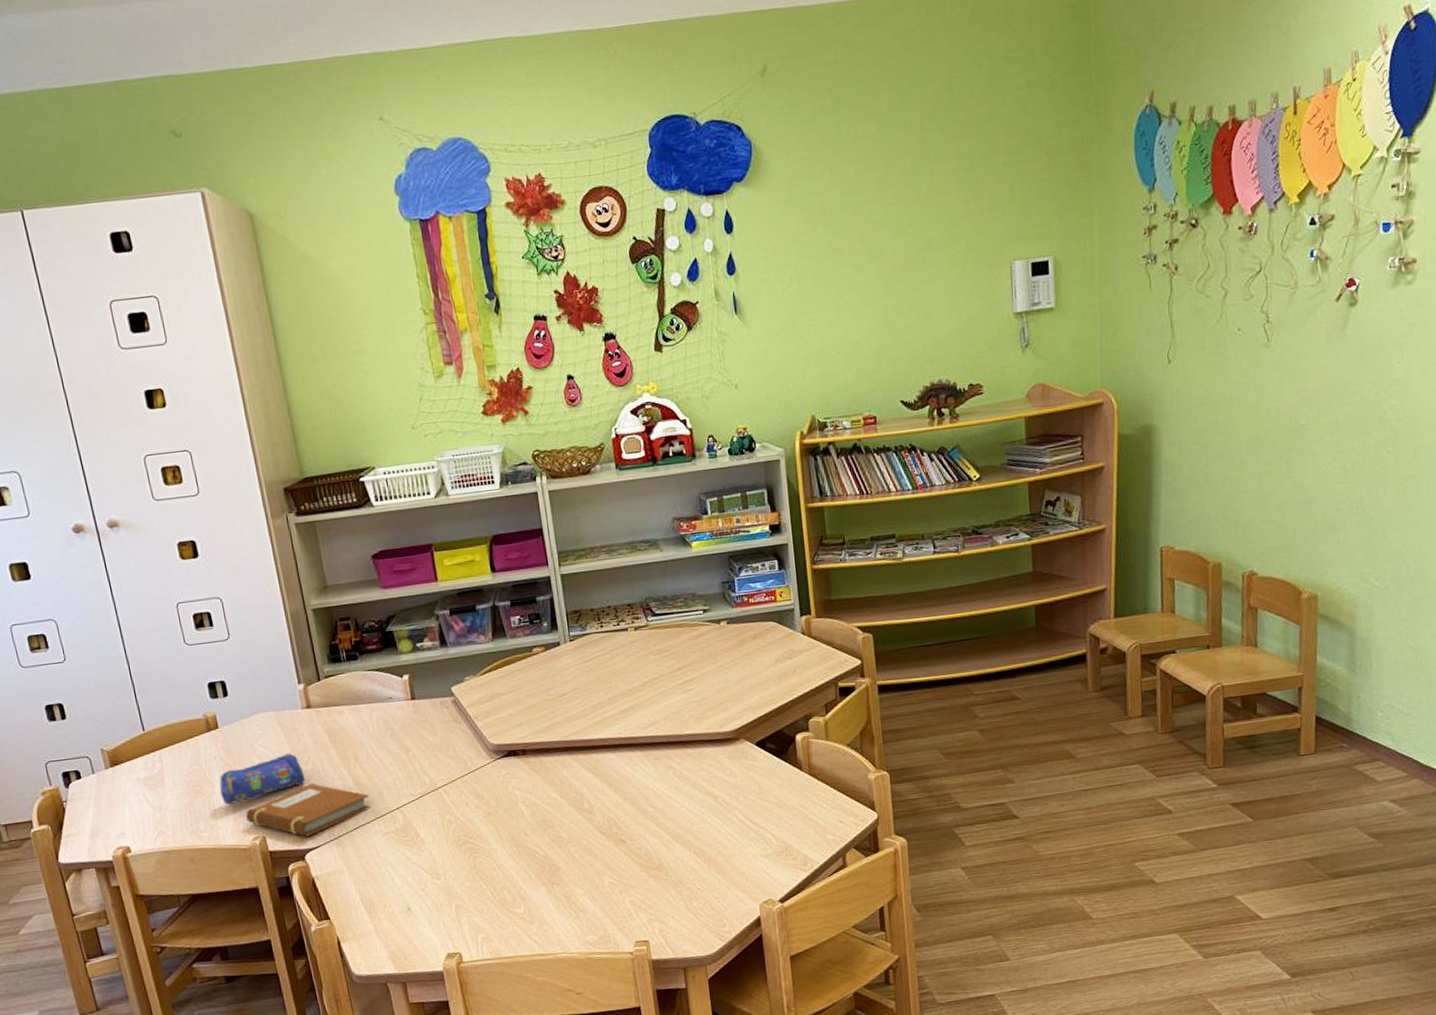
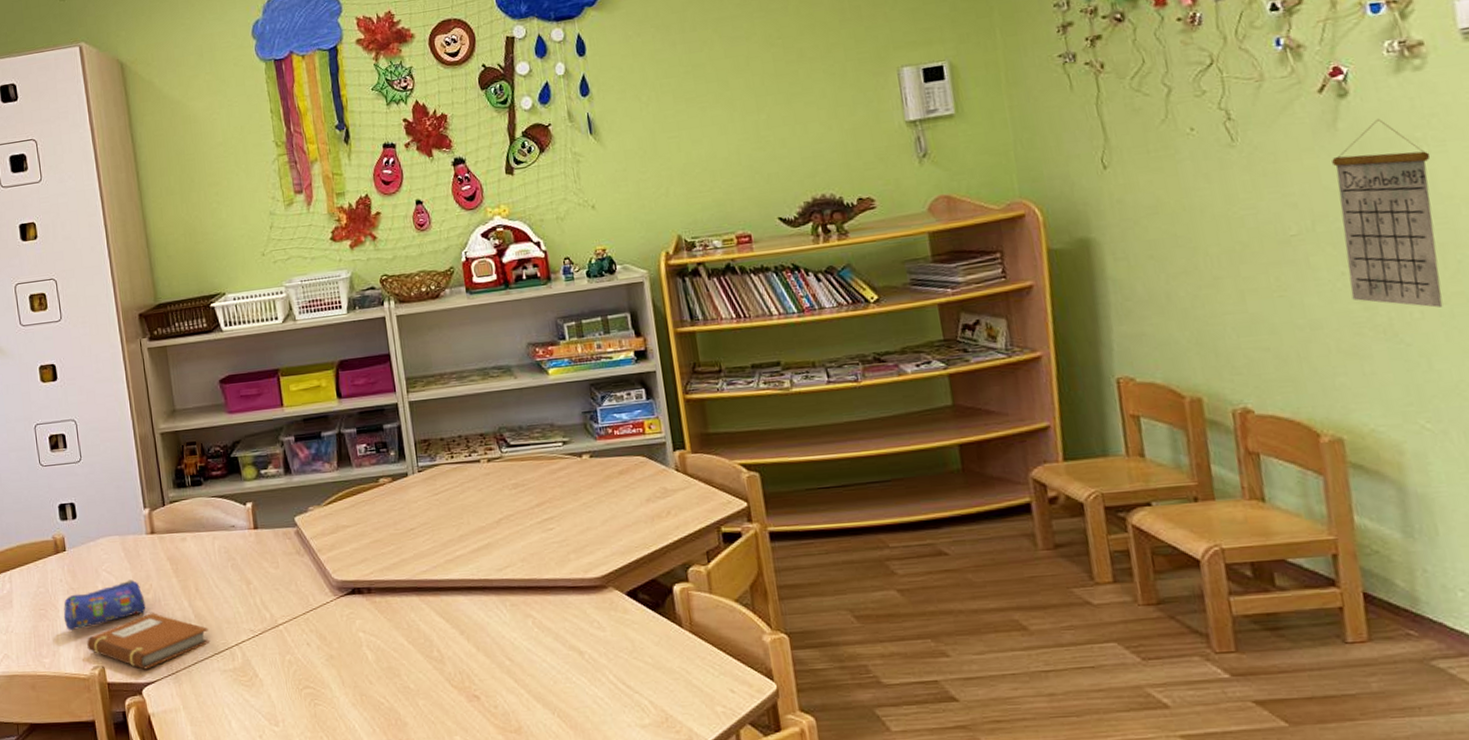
calendar: none [1338,326,1408,488] -> present [1332,118,1443,308]

